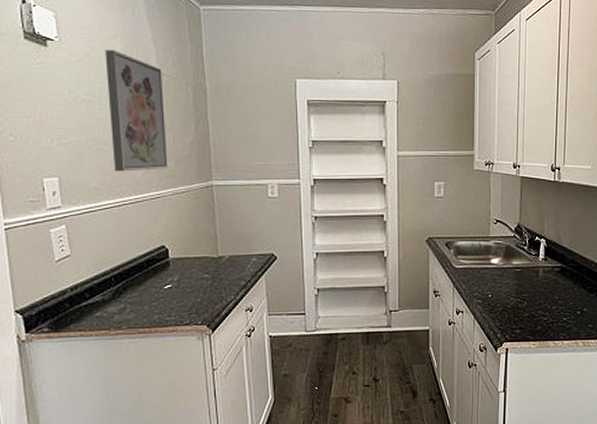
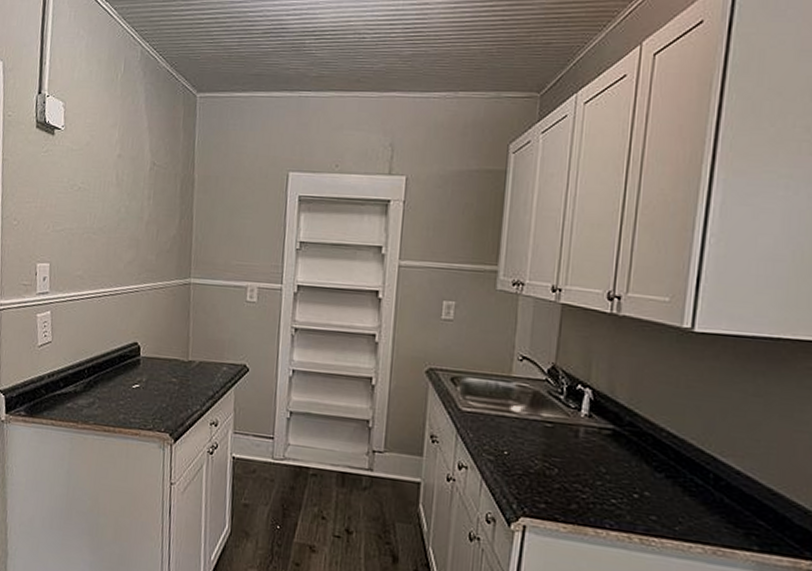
wall art: present [105,50,168,172] -> none [99,139,154,263]

